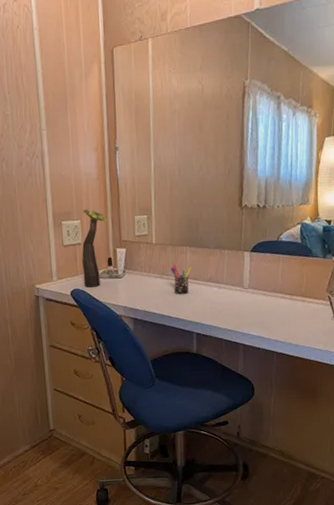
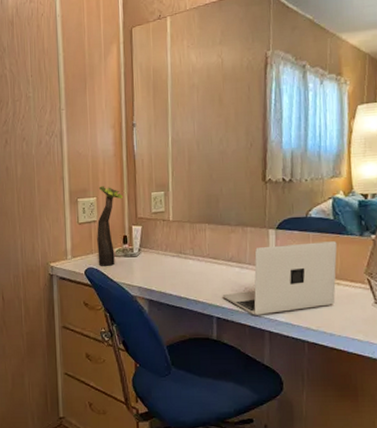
pen holder: present [171,264,192,295] -> none [189,242,212,276]
laptop: none [201,263,304,330] -> present [222,241,338,315]

